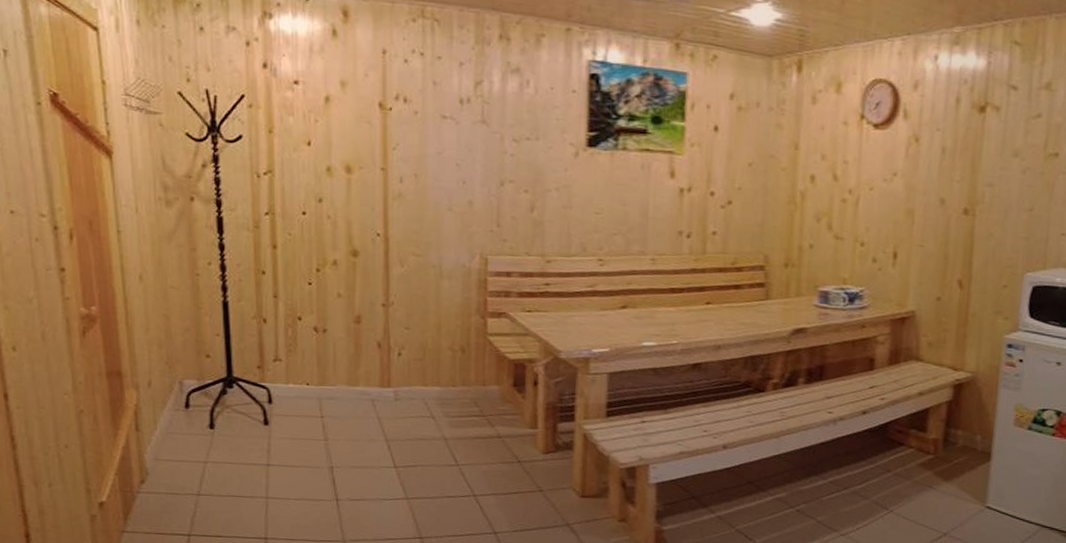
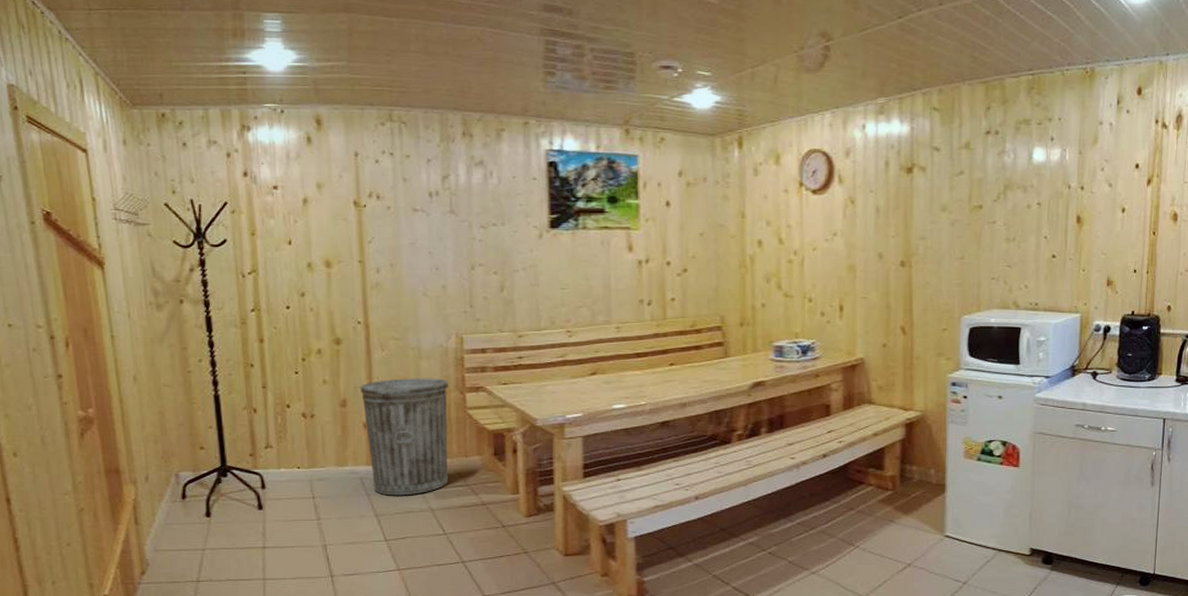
trash can: none [375,297,469,422] -> present [359,378,449,496]

